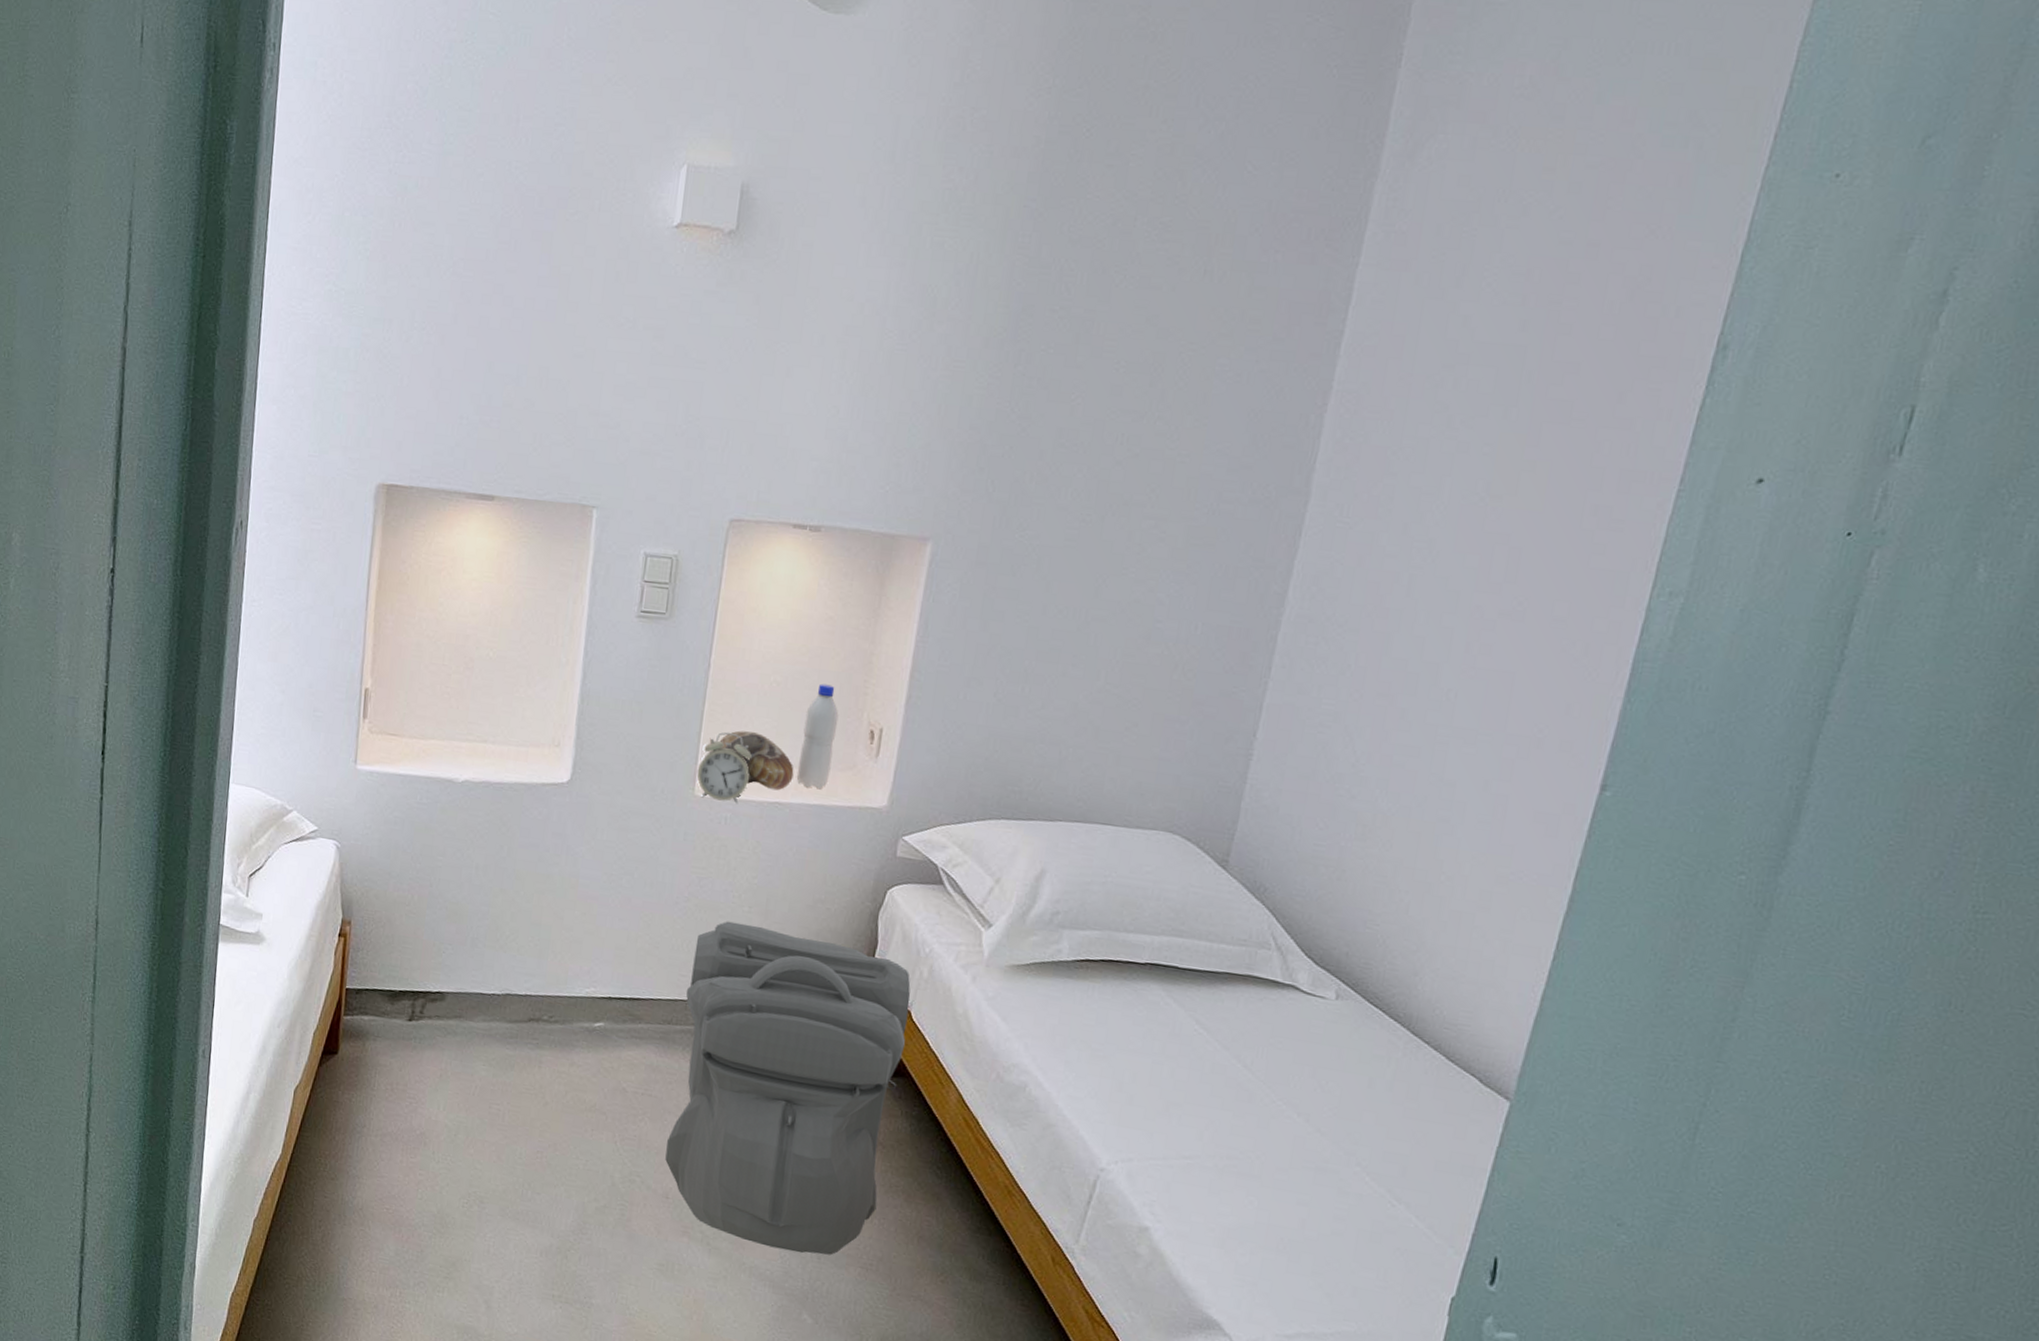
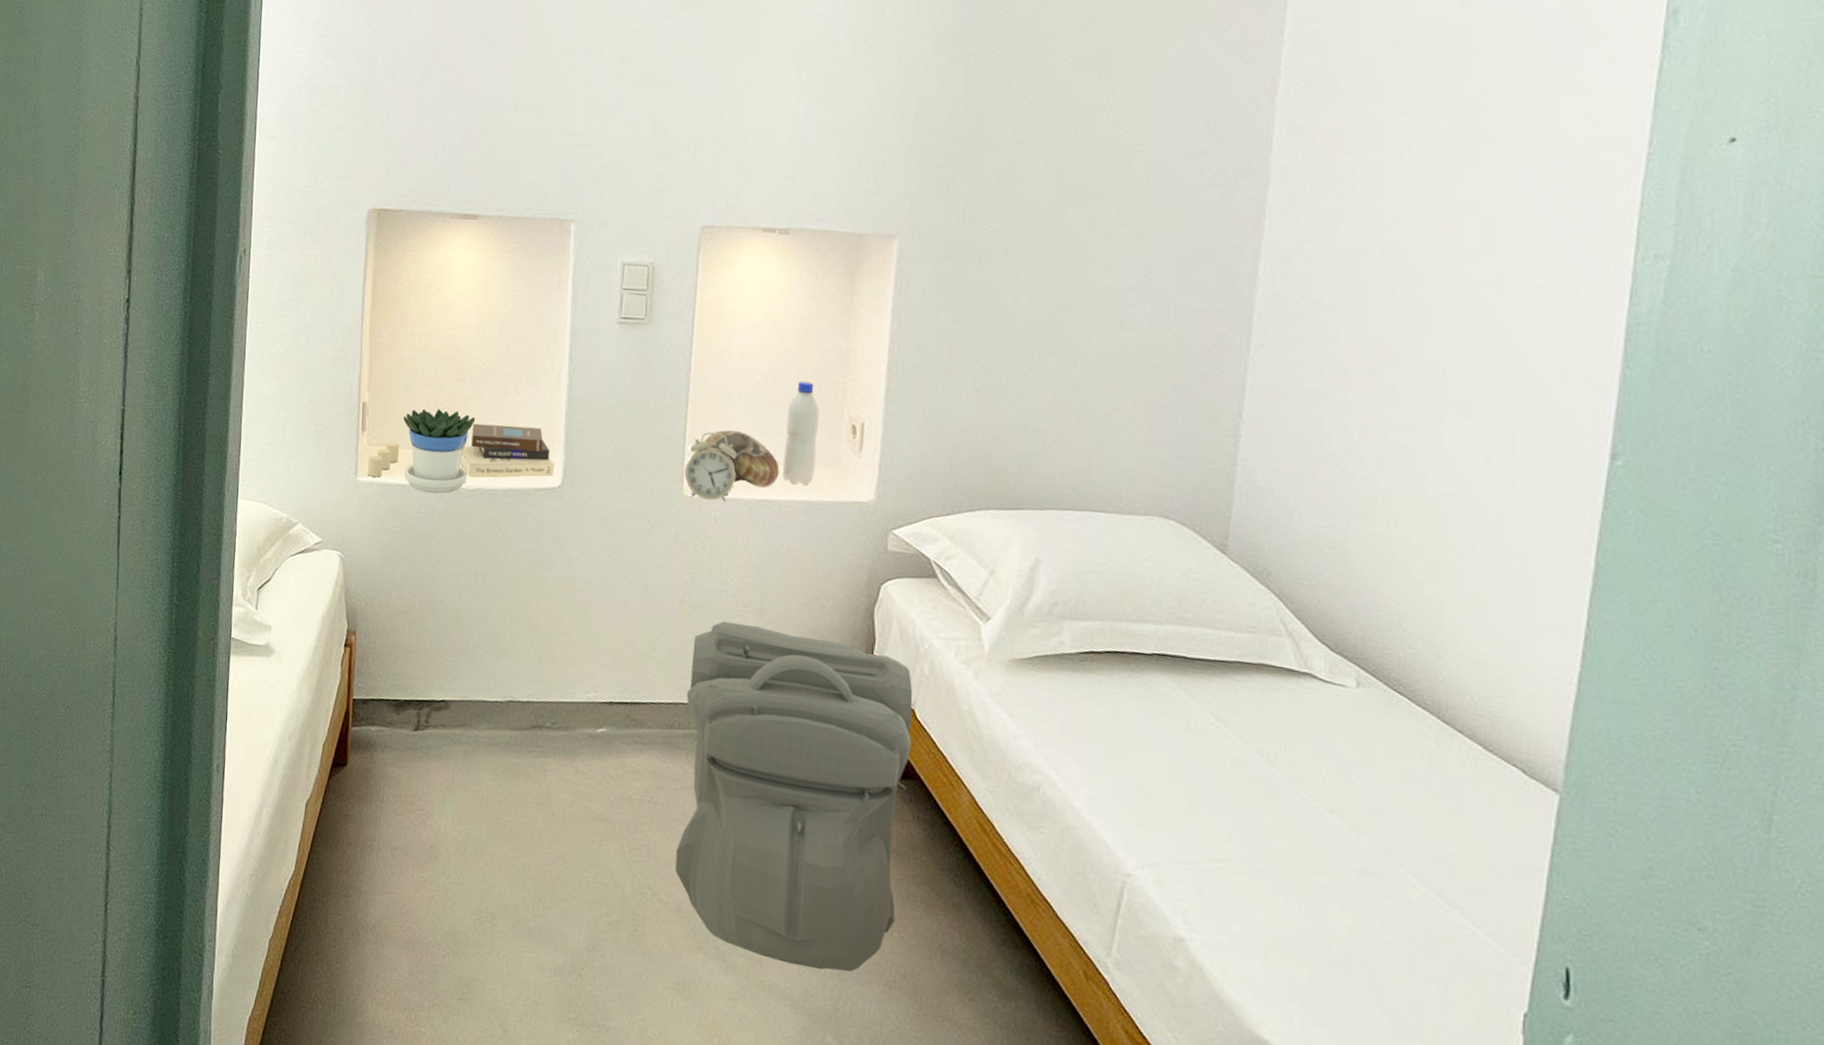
candle: none [368,730,402,766] -> present [368,441,399,477]
flowerpot: none [406,698,484,786] -> present [403,409,476,494]
books: none [465,714,564,772] -> present [460,423,555,478]

